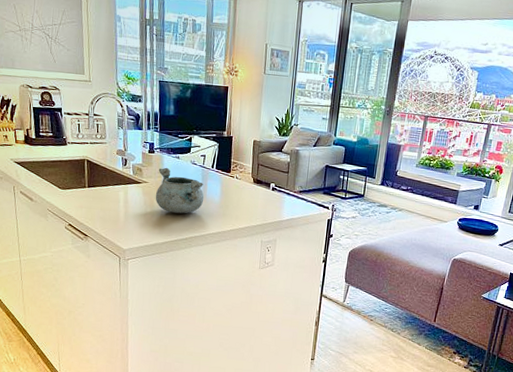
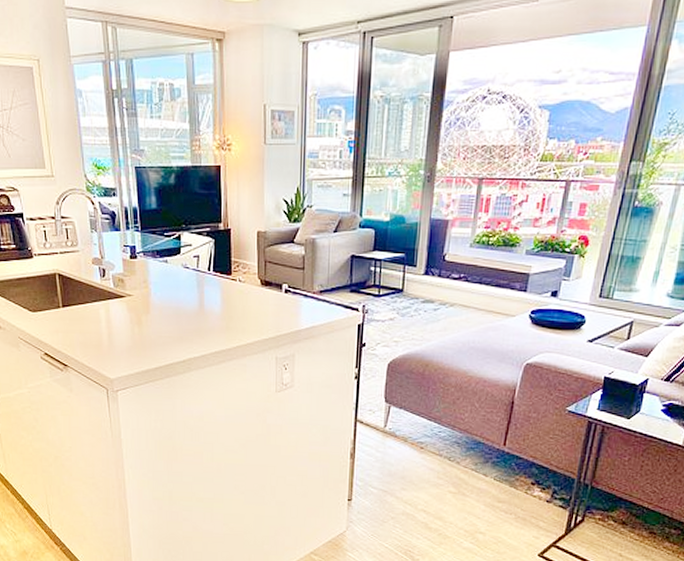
decorative bowl: present [155,167,204,214] -> none [142,275,202,331]

